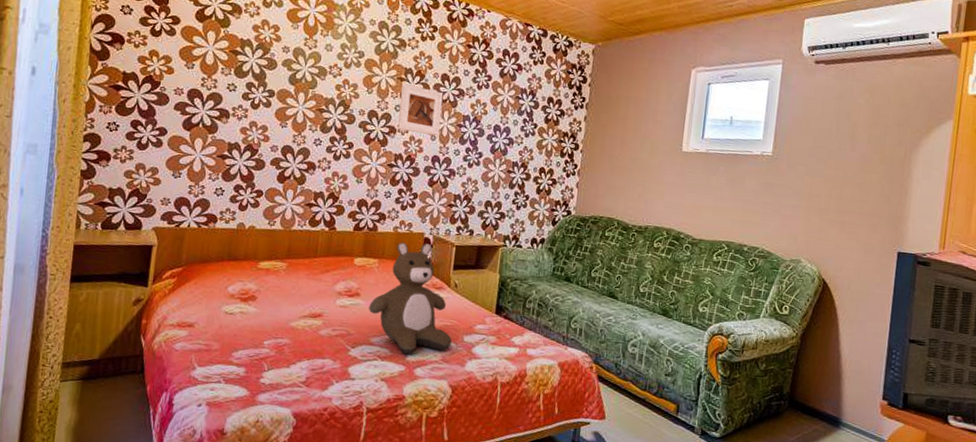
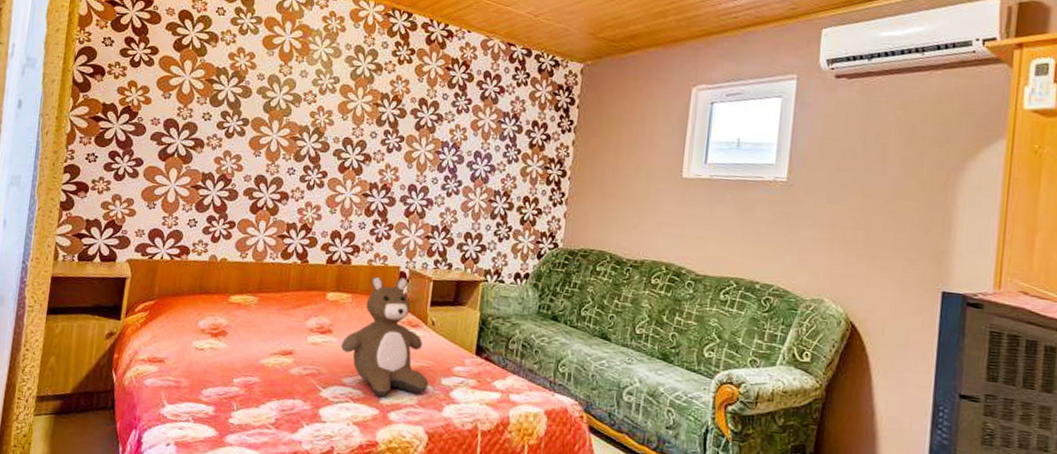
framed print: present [398,83,444,137] -> none [373,109,421,164]

